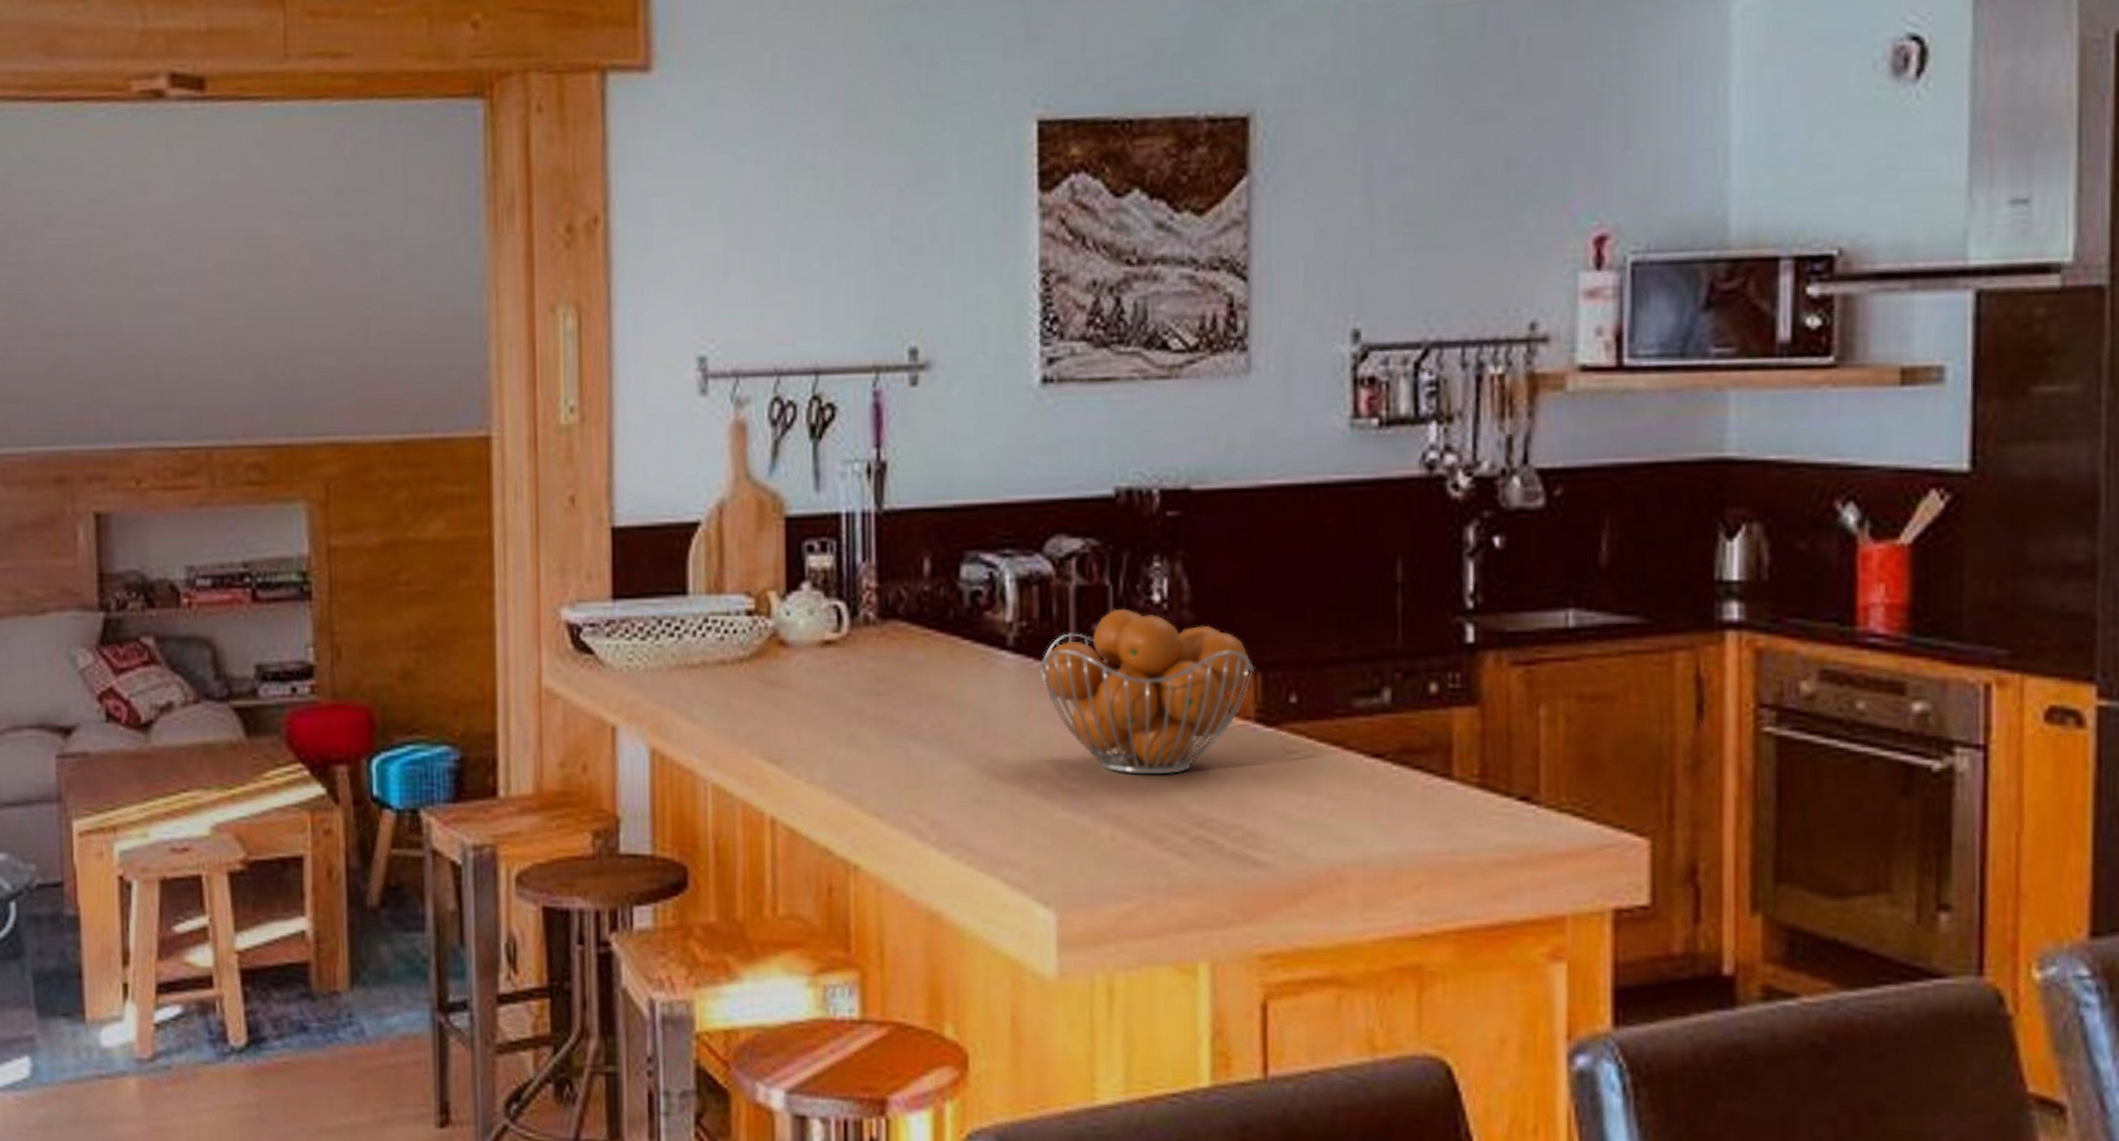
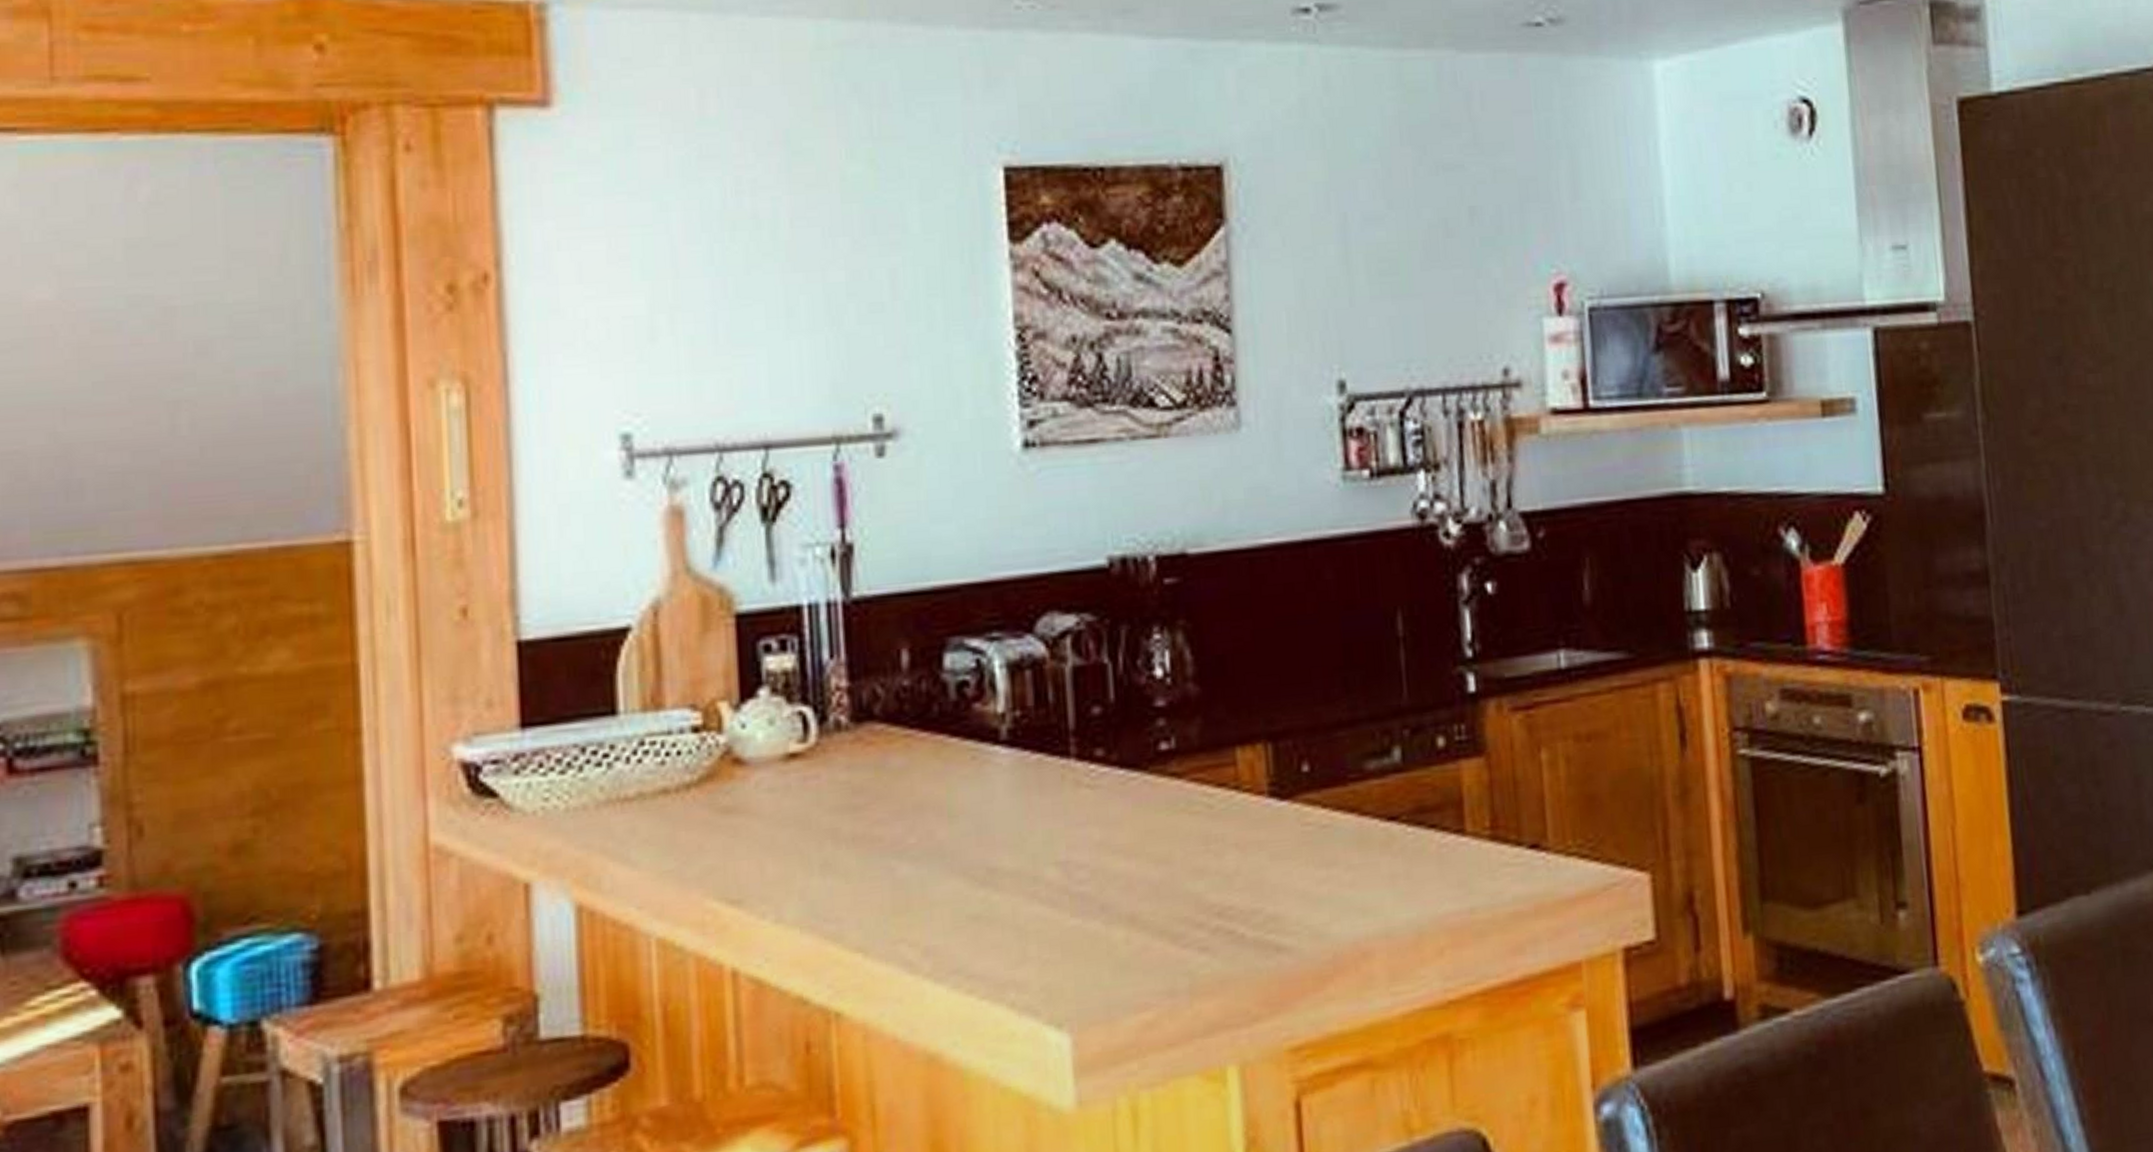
fruit basket: present [1039,608,1255,775] -> none [1037,687,1265,869]

